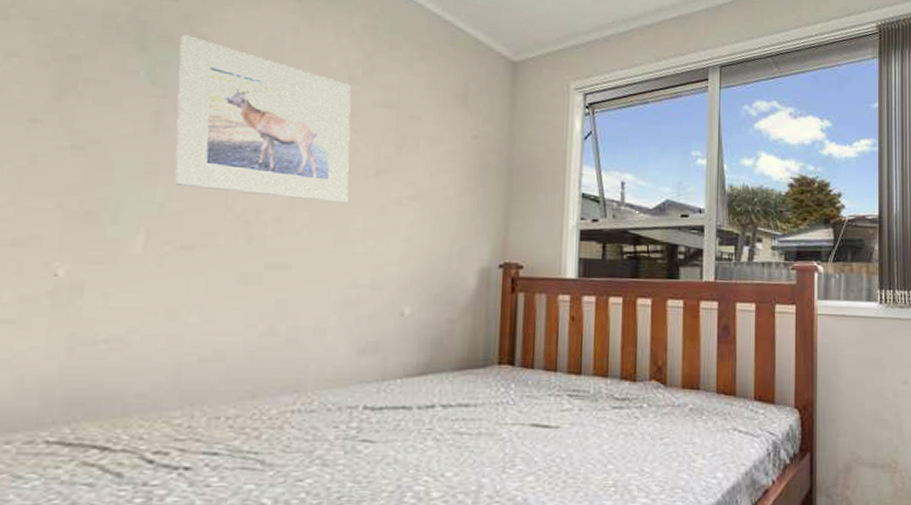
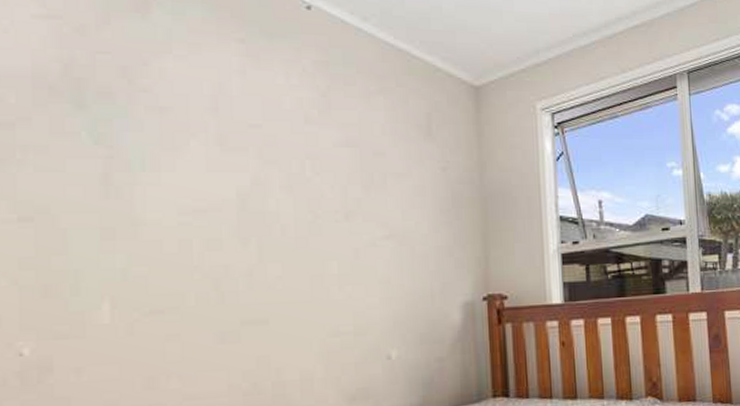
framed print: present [174,35,351,203] -> none [120,89,319,251]

